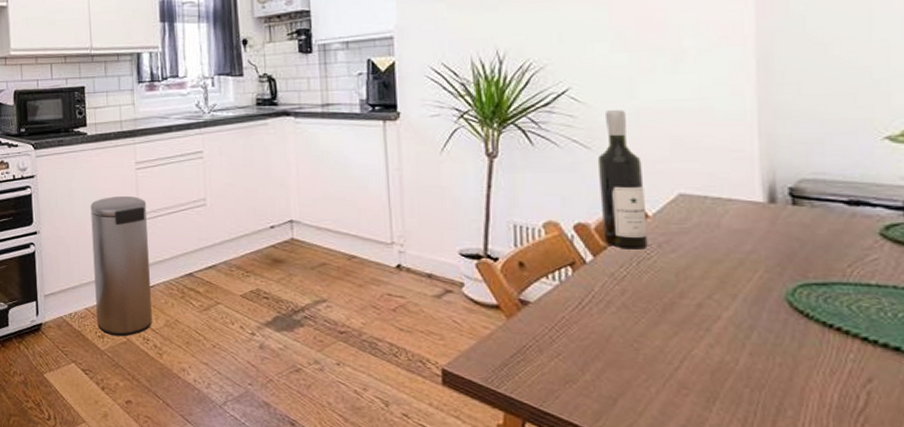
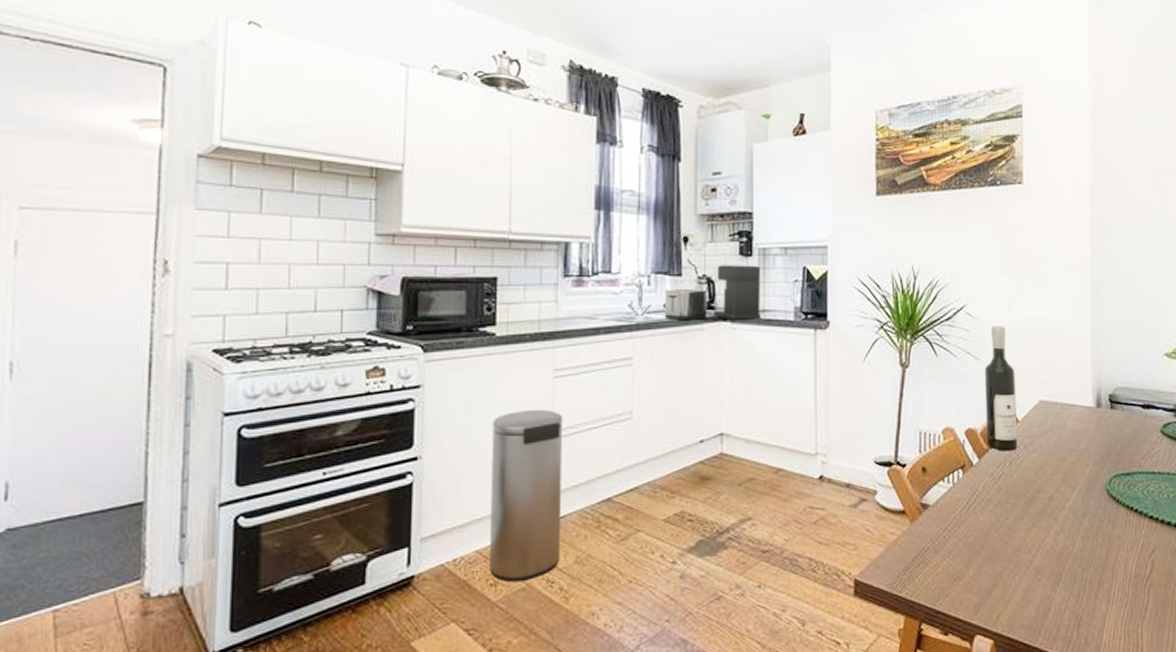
toaster: none [227,87,271,117] -> present [663,288,708,321]
coffee maker: none [276,61,324,116] -> present [713,265,761,321]

